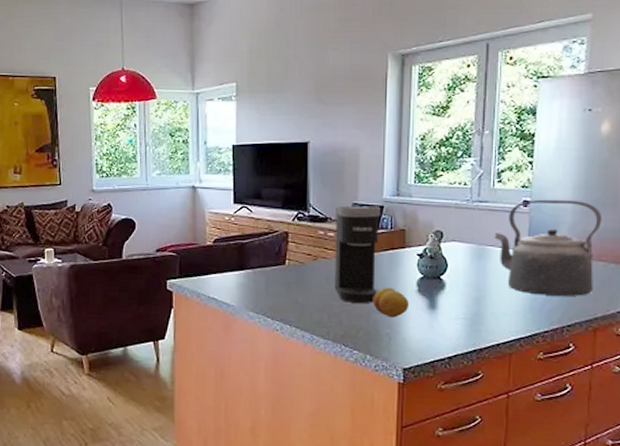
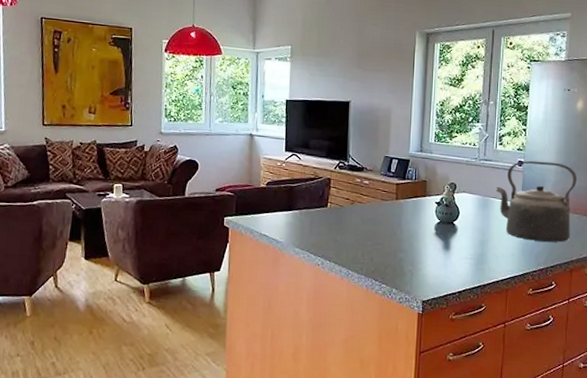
coffee maker: present [335,206,381,303] -> none [368,158,407,243]
fruit: present [372,287,408,318] -> none [399,230,428,256]

